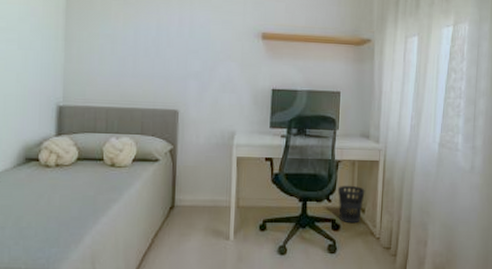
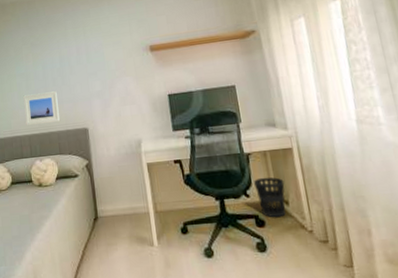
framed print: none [104,60,148,98] -> present [23,91,60,125]

